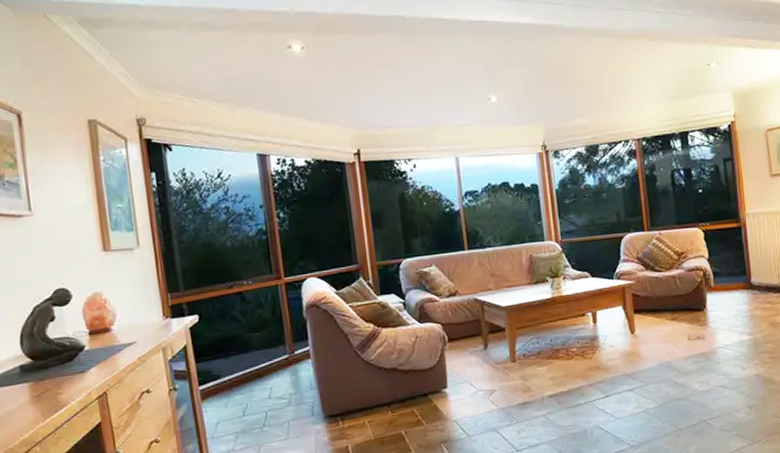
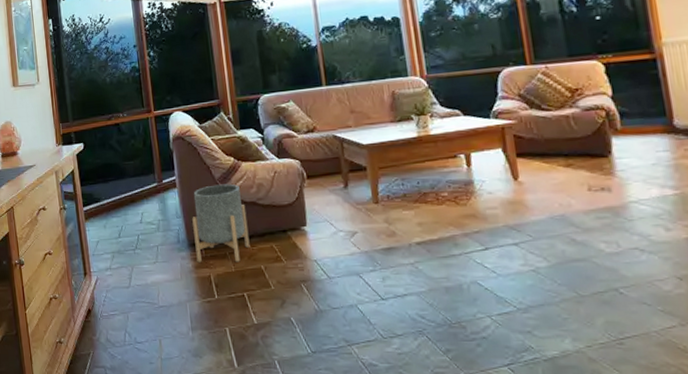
planter: none [328,351,390,434] -> present [192,184,250,263]

